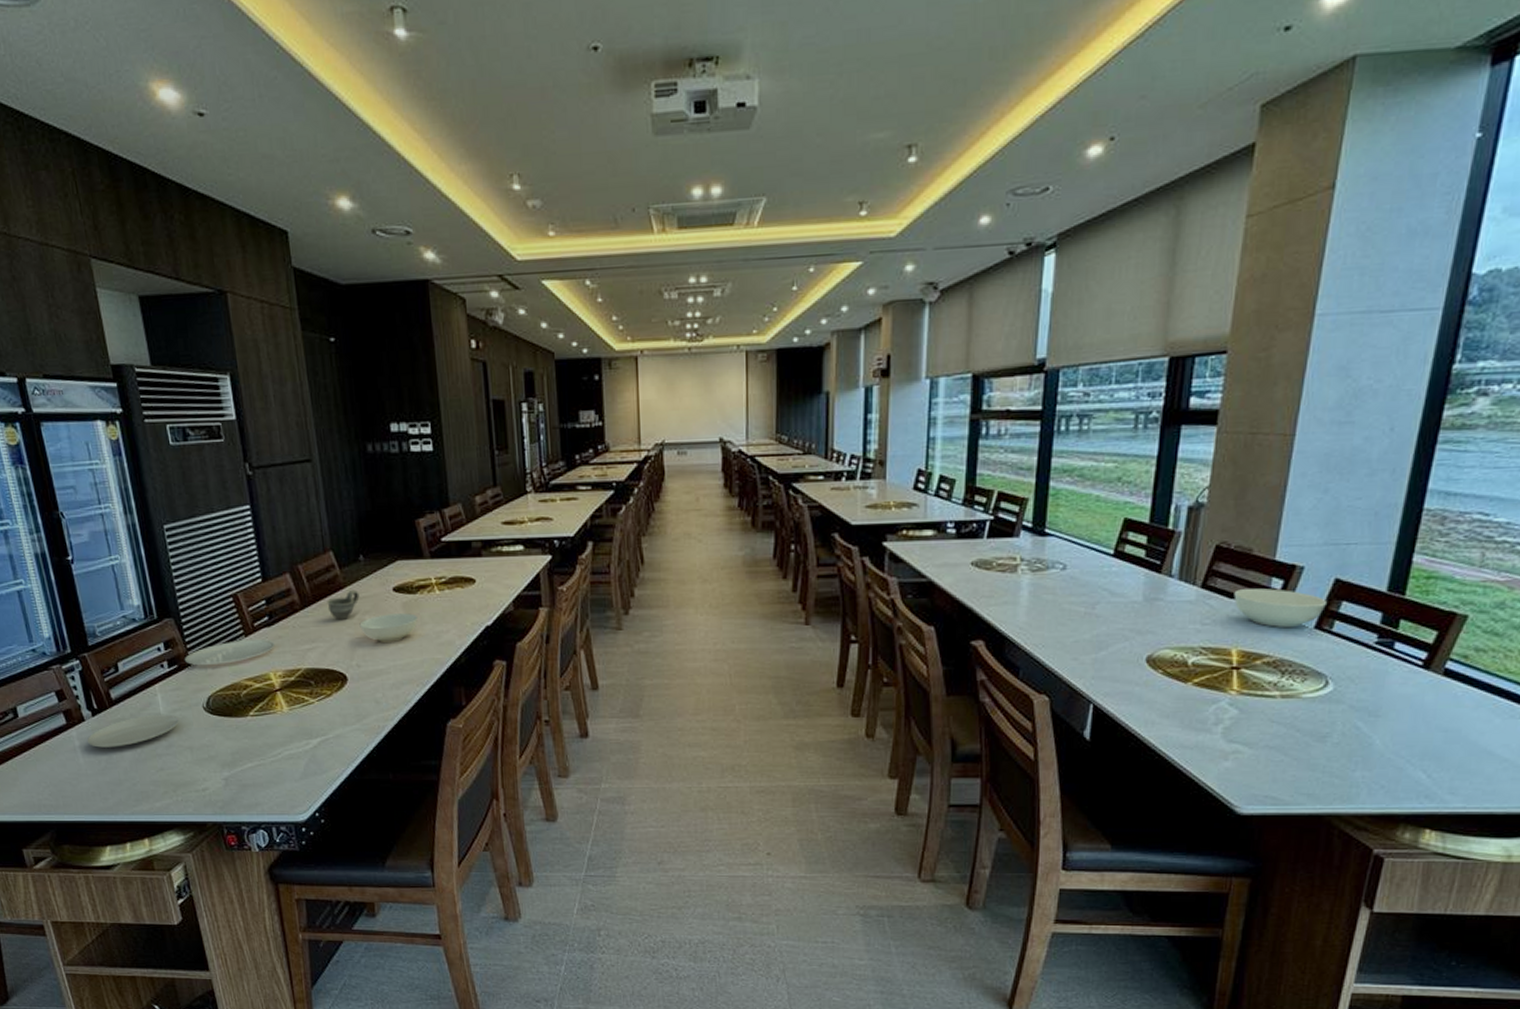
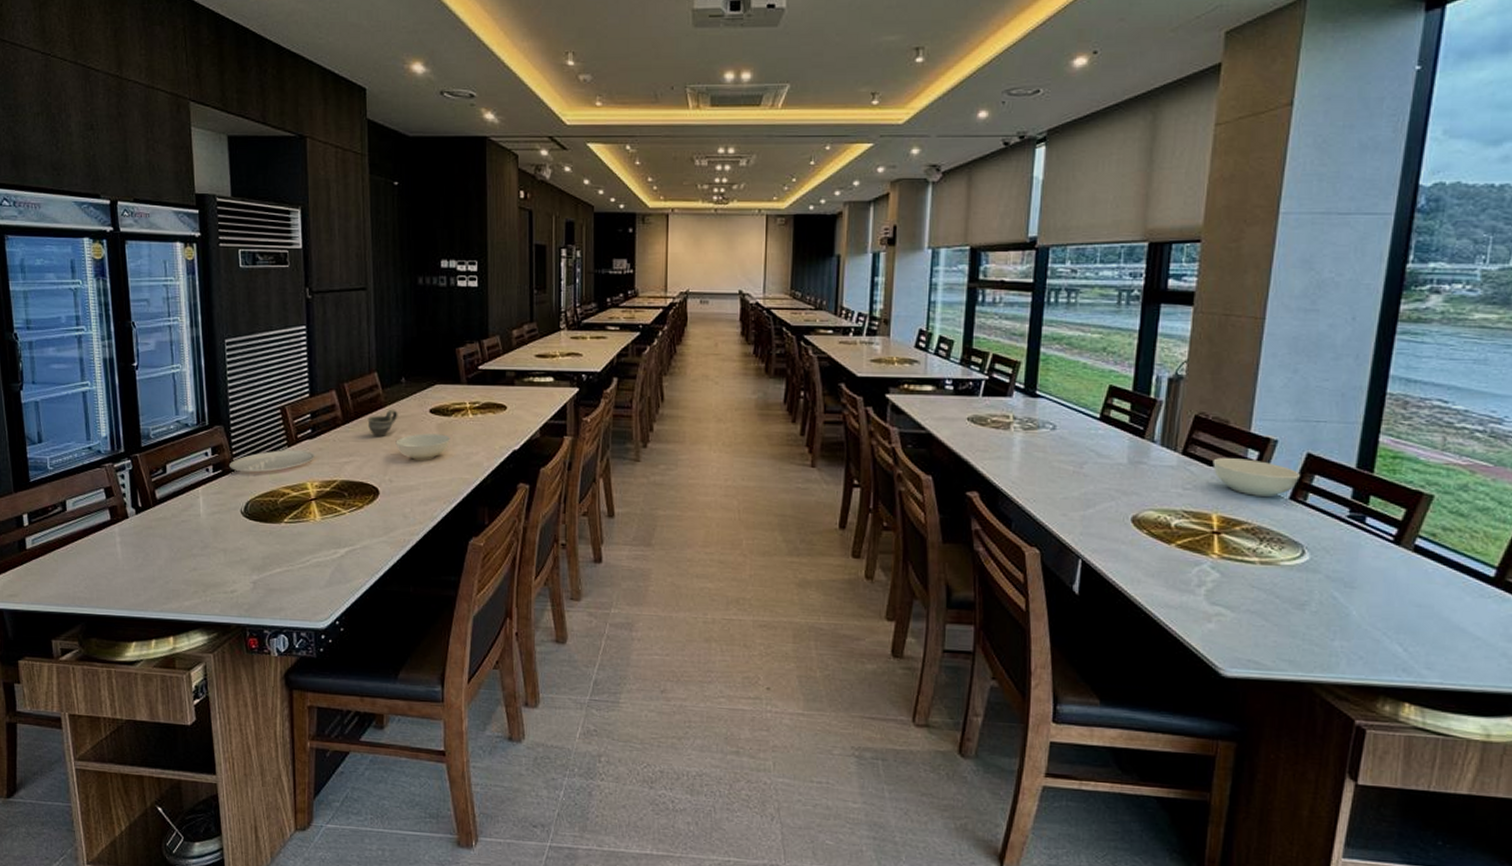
plate: present [87,714,180,748] -> none [127,515,218,545]

